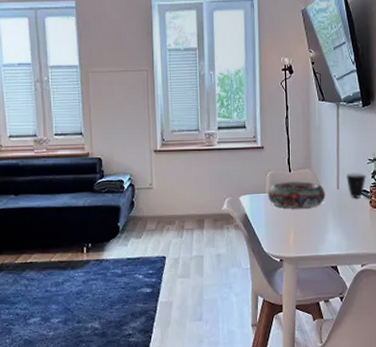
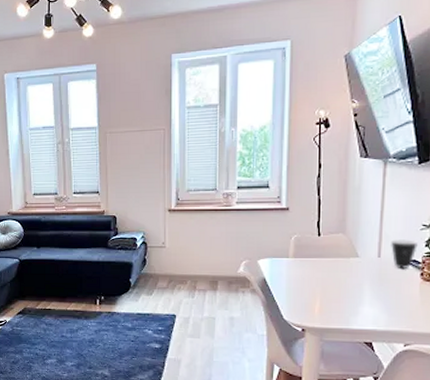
decorative bowl: present [267,181,326,209] -> none [290,247,363,277]

